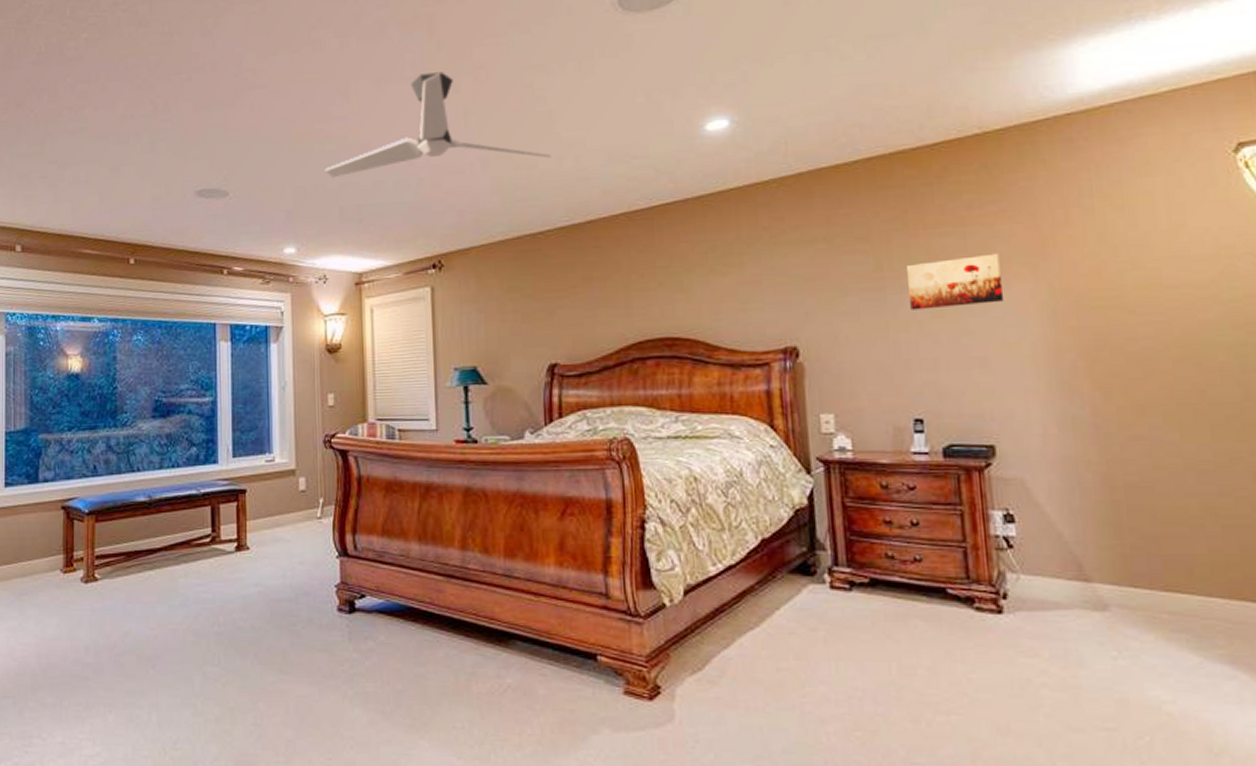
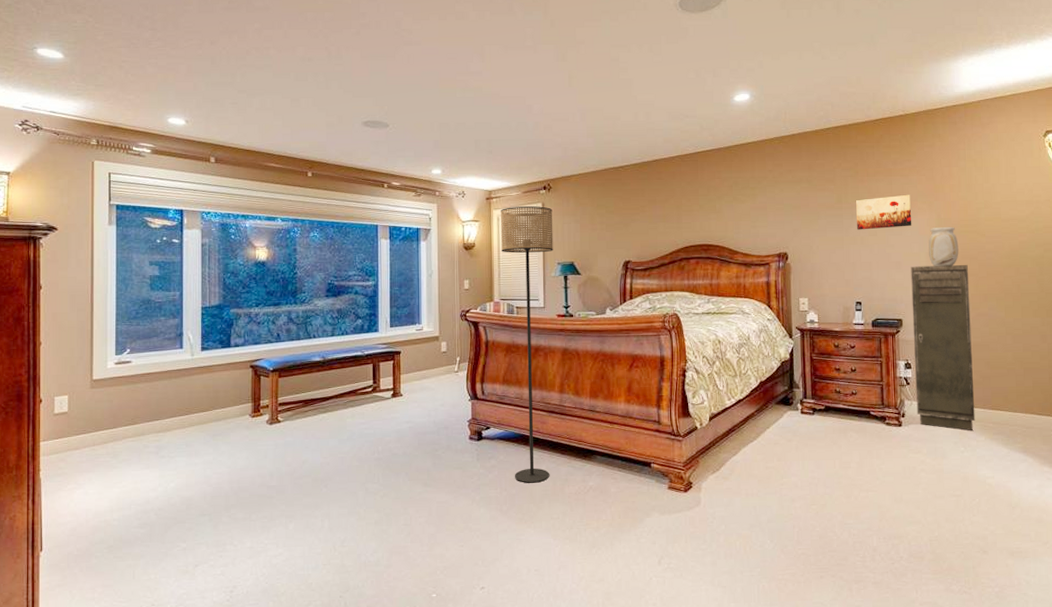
ceiling fan: present [325,72,551,178] -> none [464,44,630,118]
floor lamp: none [375,291,450,676] -> present [501,206,553,483]
storage cabinet: none [1005,358,1136,624] -> present [911,264,976,431]
vase: none [1034,300,1090,364] -> present [928,226,959,267]

